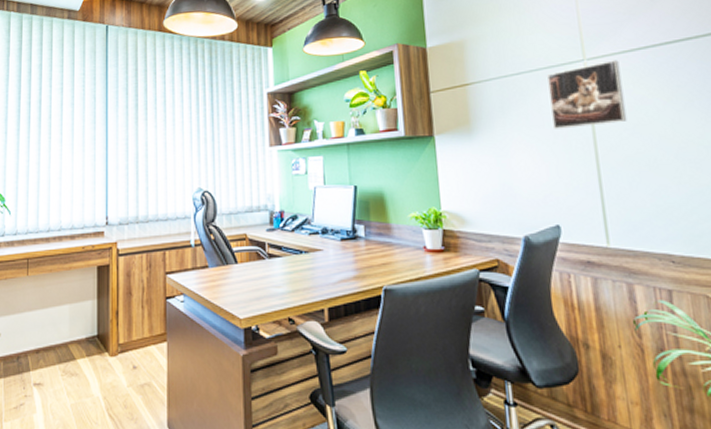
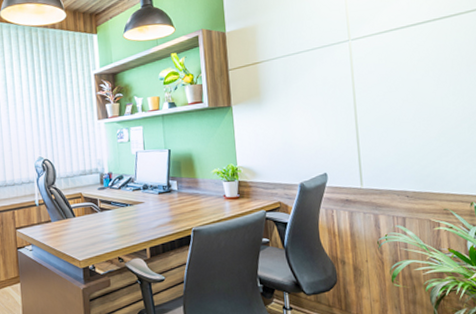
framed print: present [547,60,627,129] -> none [321,40,380,98]

